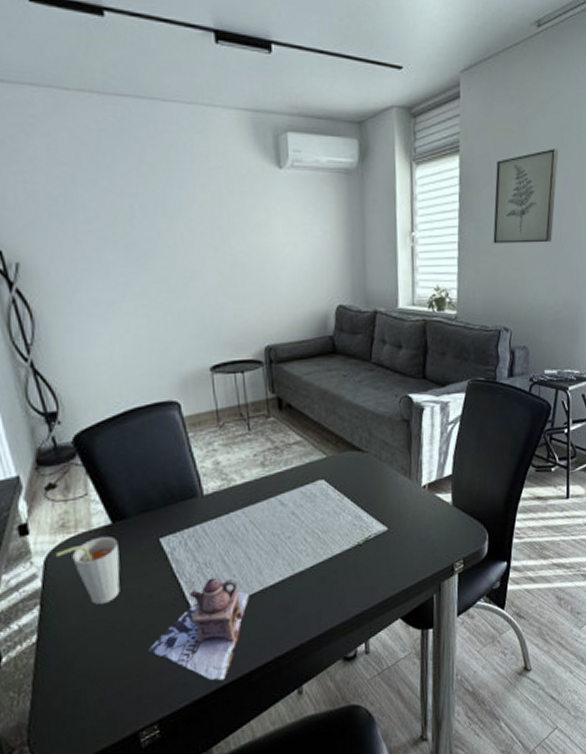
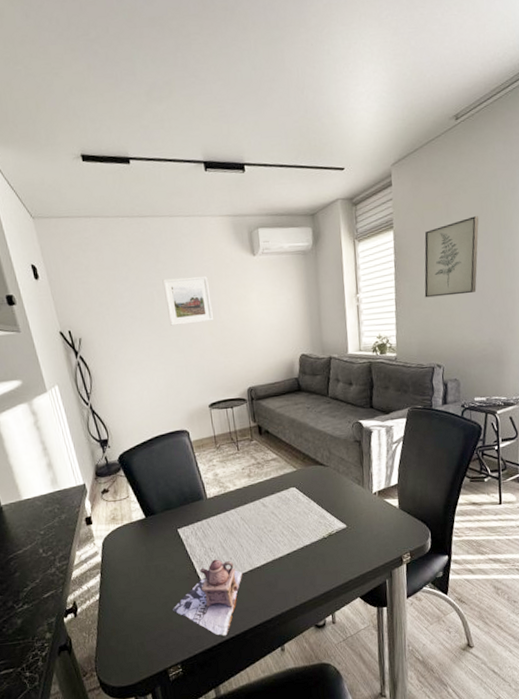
cup: present [56,536,120,604] -> none [110,526,152,575]
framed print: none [148,188,220,255] -> present [162,275,213,326]

